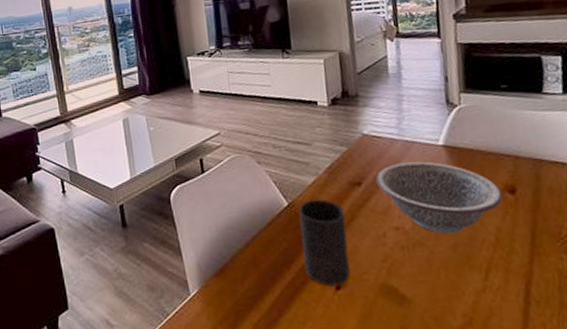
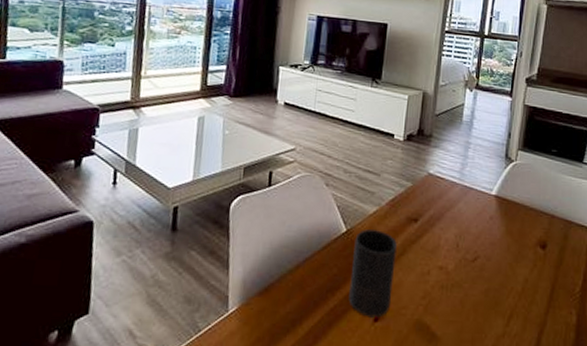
decorative bowl: present [375,161,504,234] -> none [431,206,536,279]

